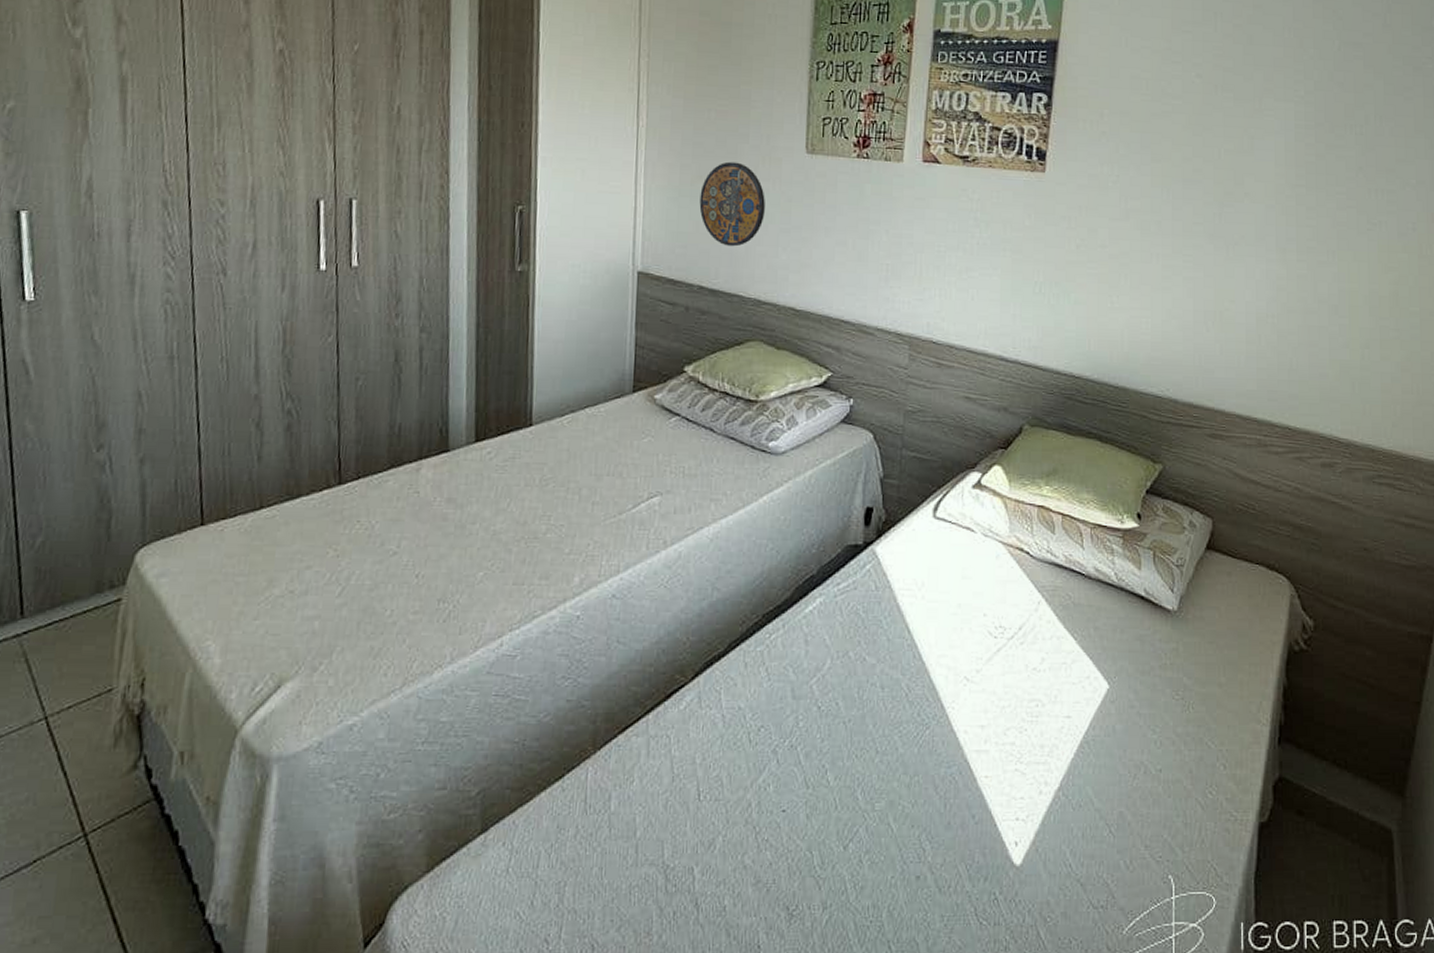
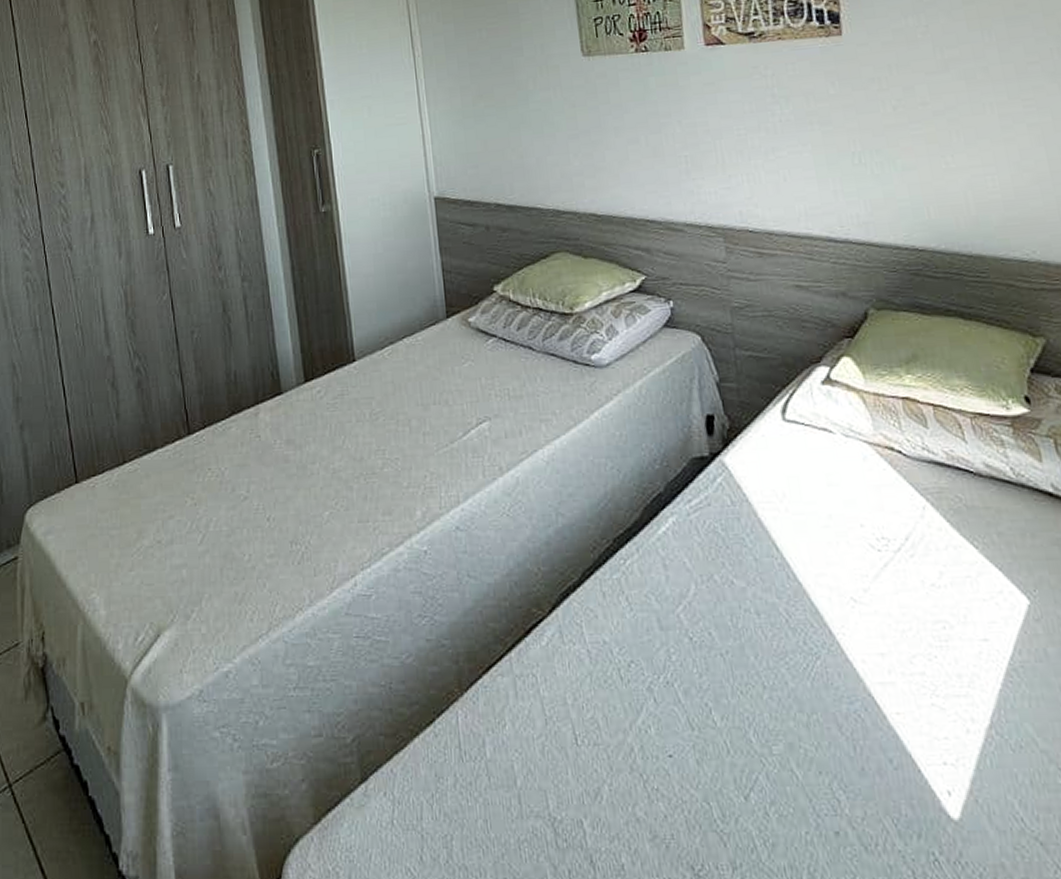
manhole cover: present [699,161,765,247] -> none [483,76,551,161]

